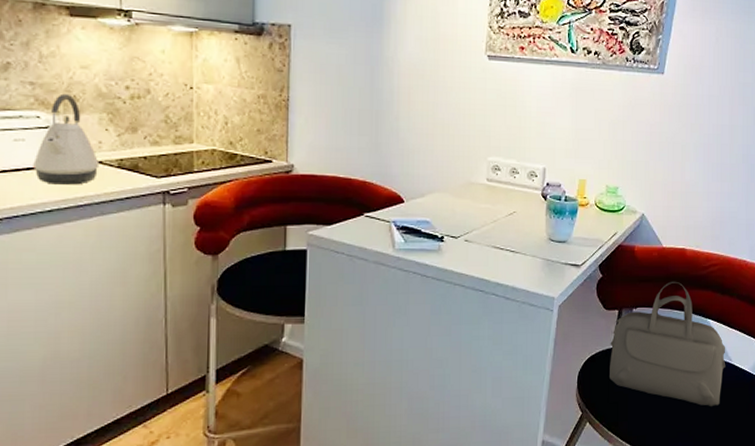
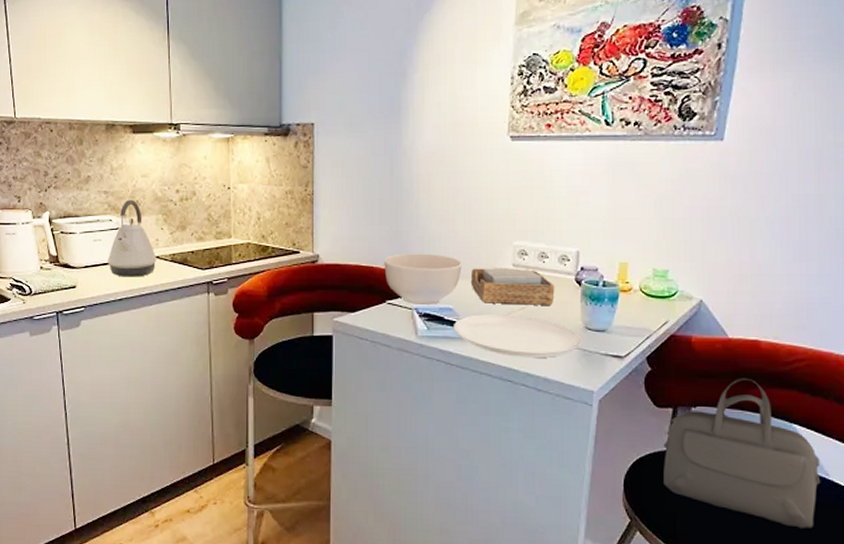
bowl: none [362,165,441,217] -> present [384,253,463,304]
plate: none [429,227,546,269] -> present [453,314,583,359]
napkin holder: none [447,182,524,218] -> present [470,268,555,305]

